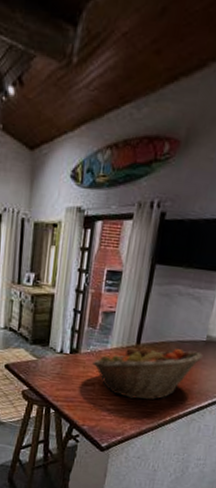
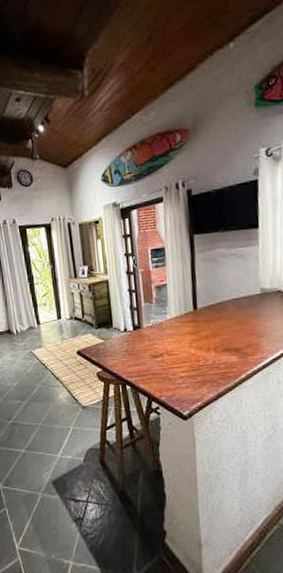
fruit basket: present [93,346,203,400] -> none [156,305,262,362]

